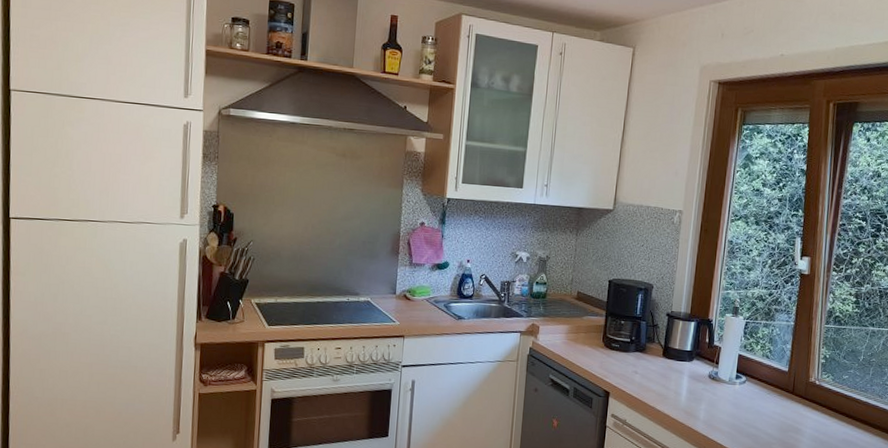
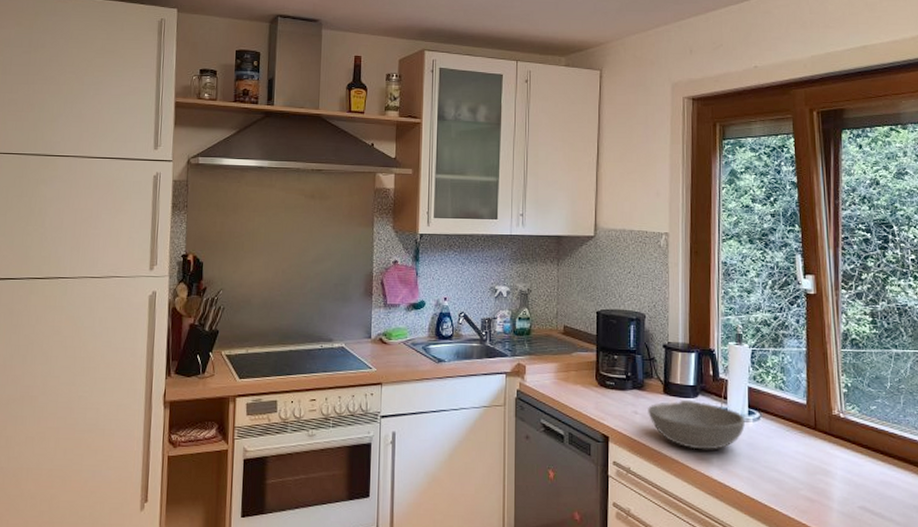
bowl: none [647,363,732,408] -> present [648,400,745,450]

